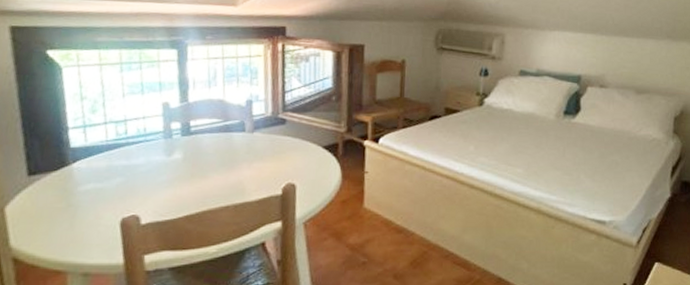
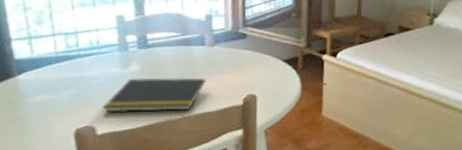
notepad: none [147,165,246,202] -> present [102,78,206,113]

